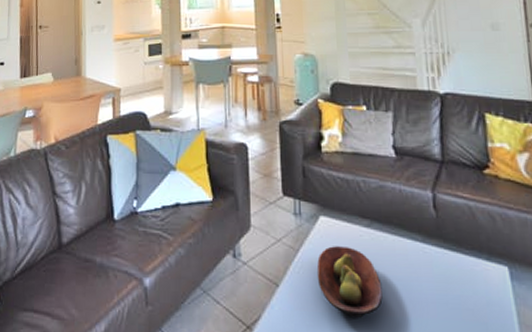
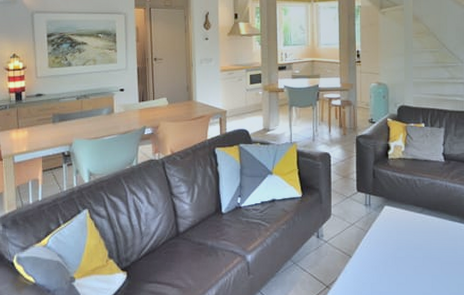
fruit bowl: present [317,246,383,318] -> none [380,227,428,276]

